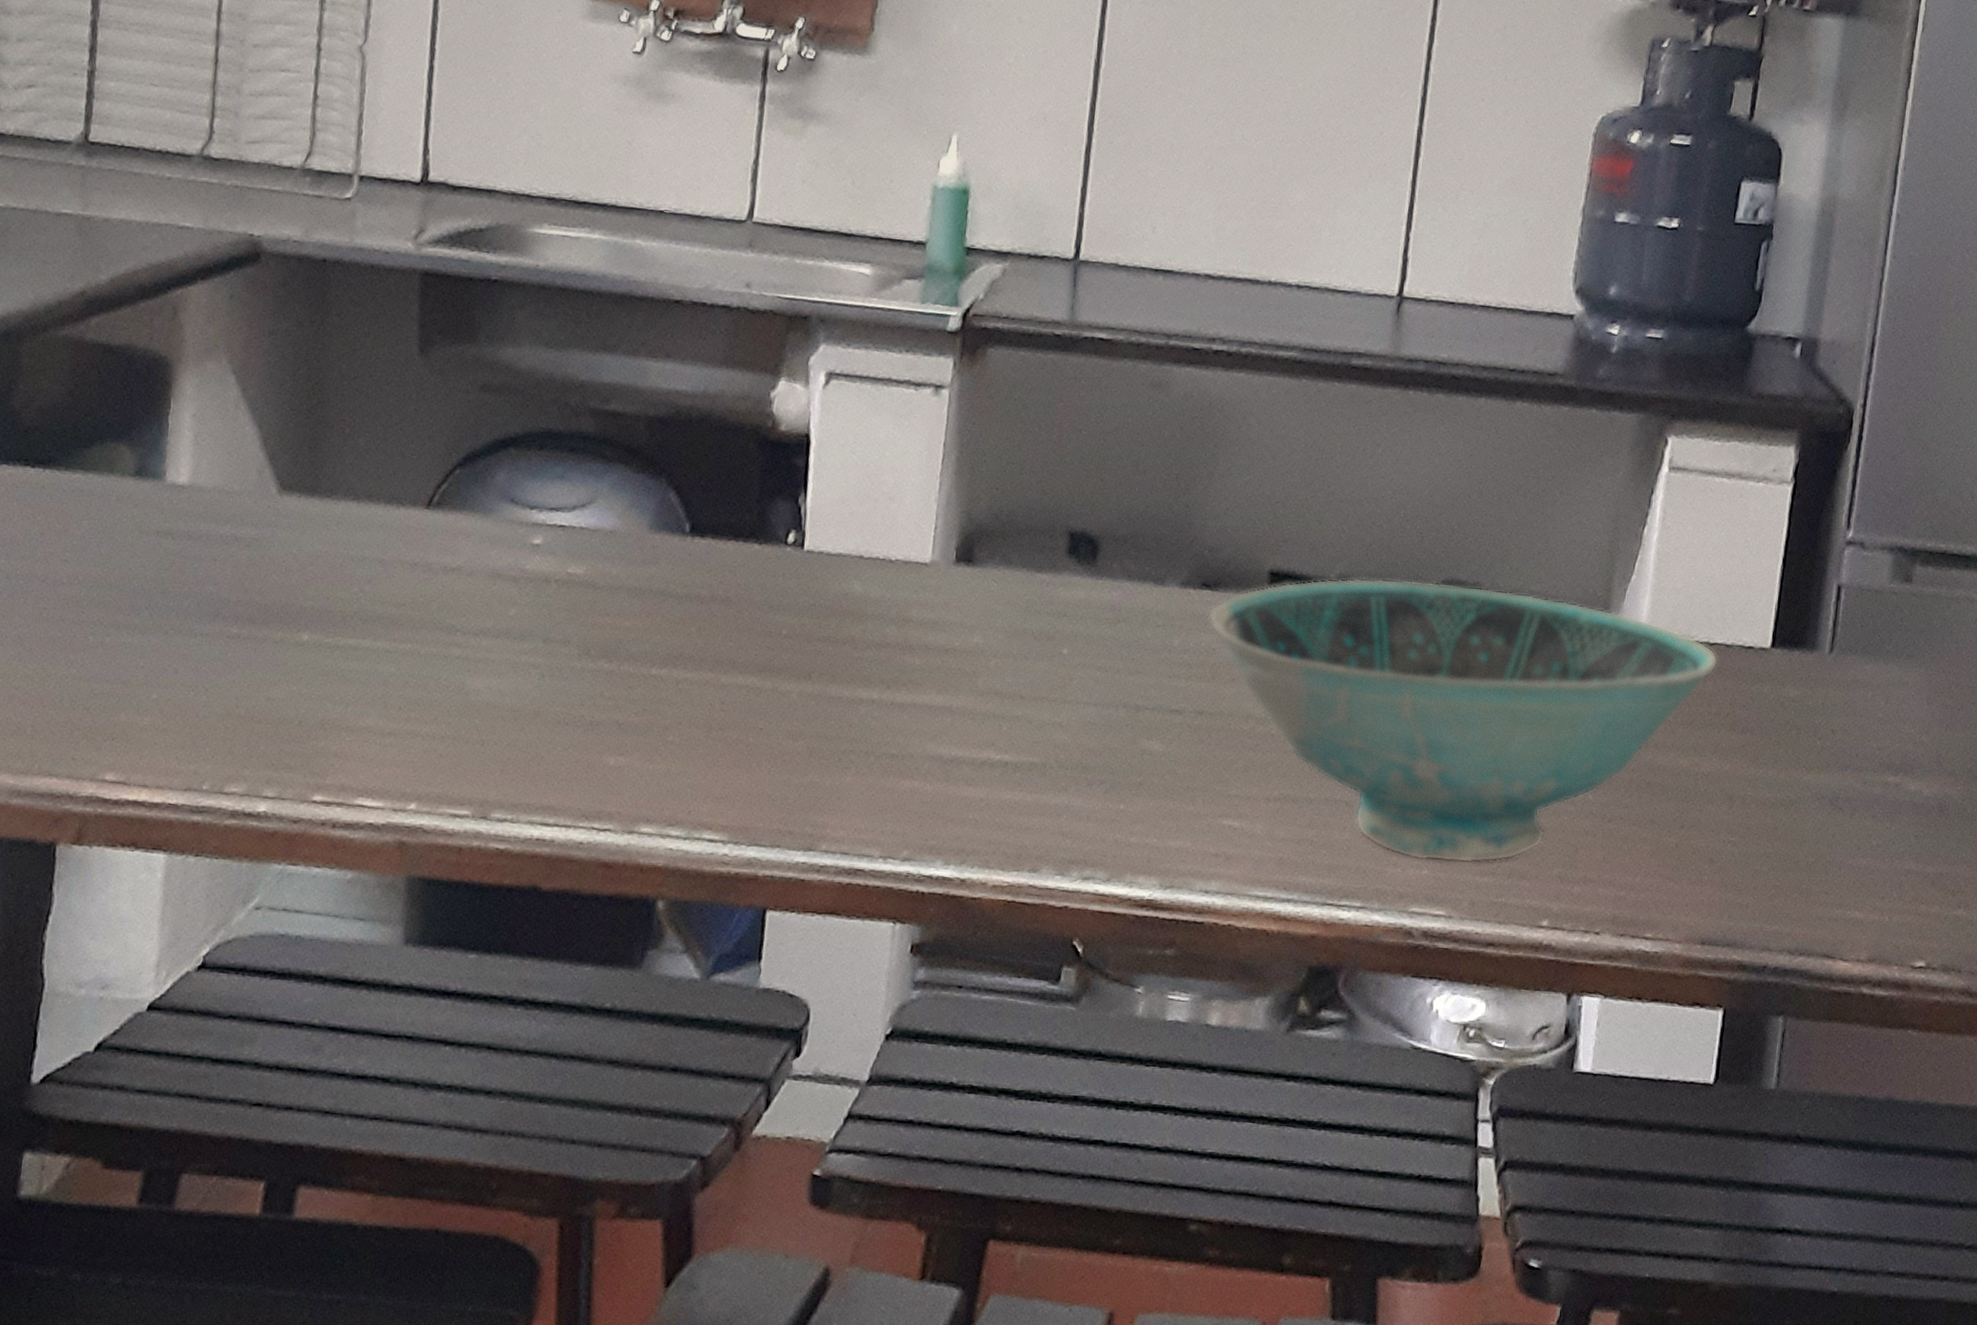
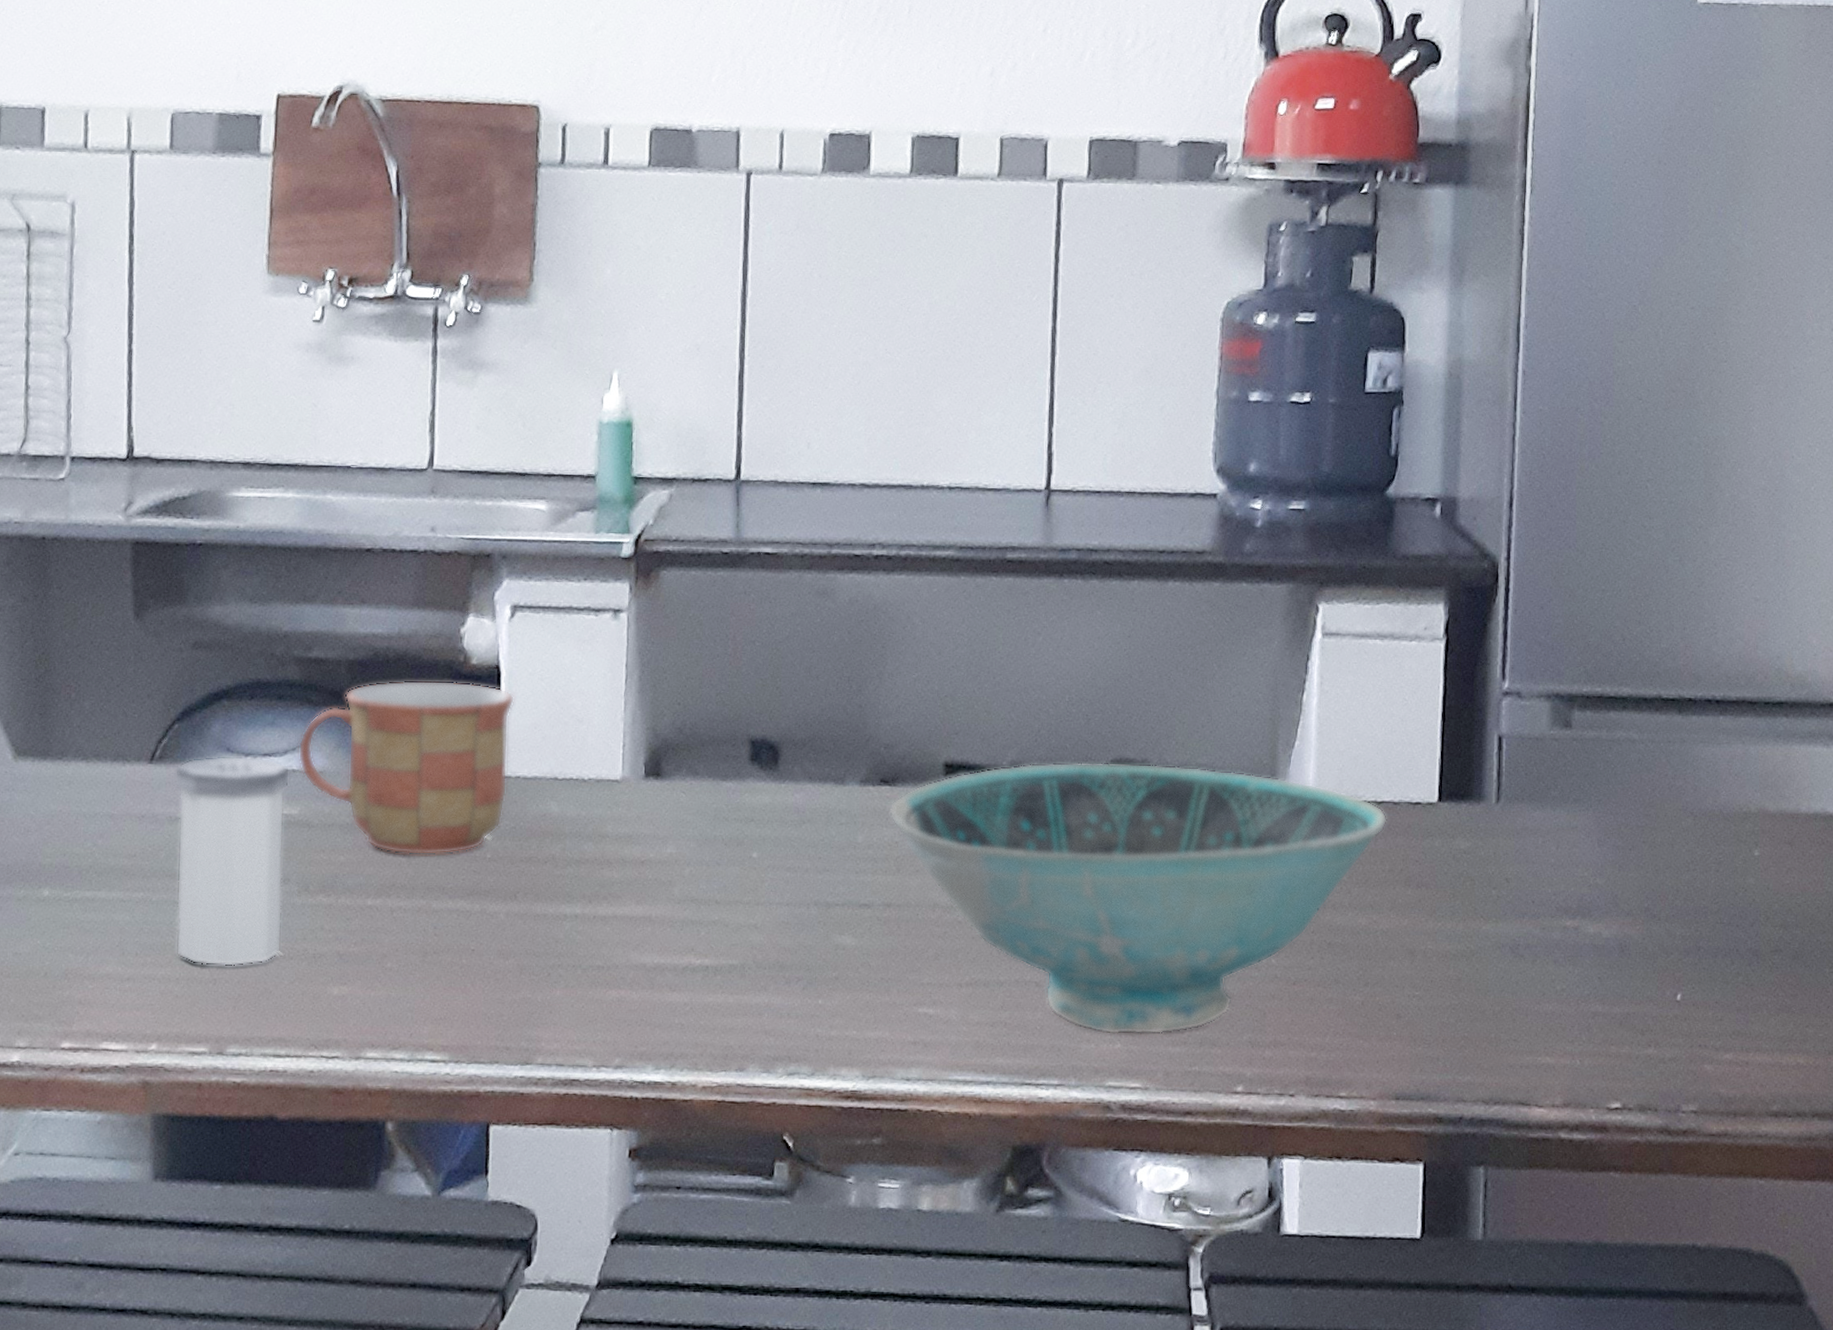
salt shaker: none [442,506,578,729] -> present [174,756,290,967]
mug: none [587,441,824,628] -> present [298,680,515,856]

